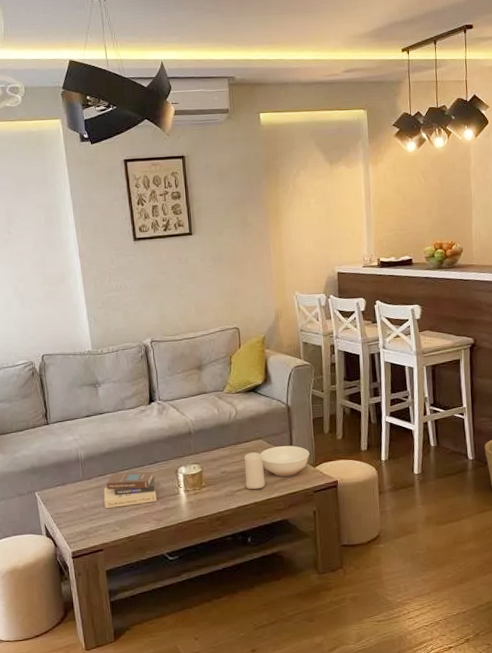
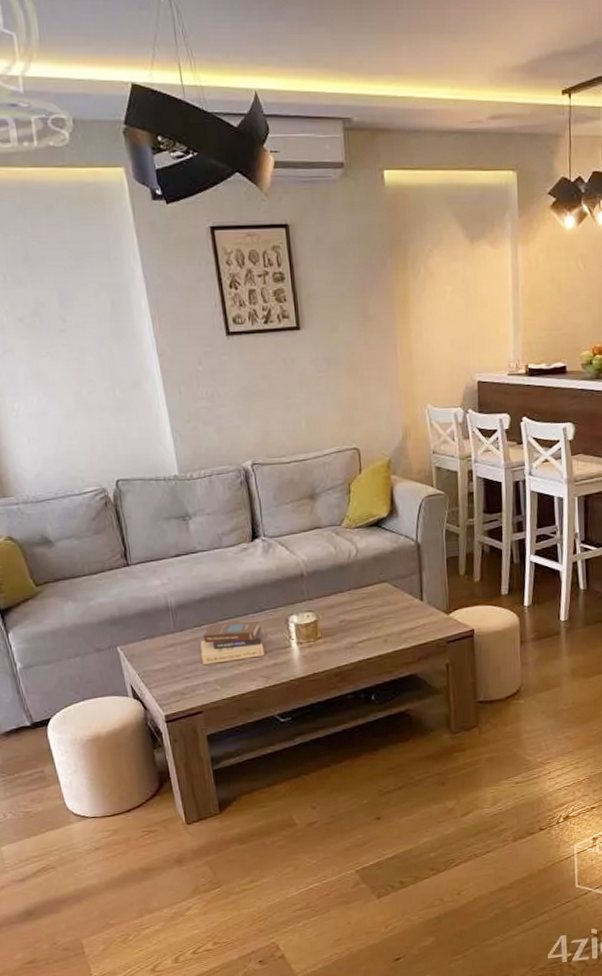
candle: present [244,451,266,490] -> none [366,597,392,641]
bowl: present [260,445,310,477] -> none [385,589,442,626]

